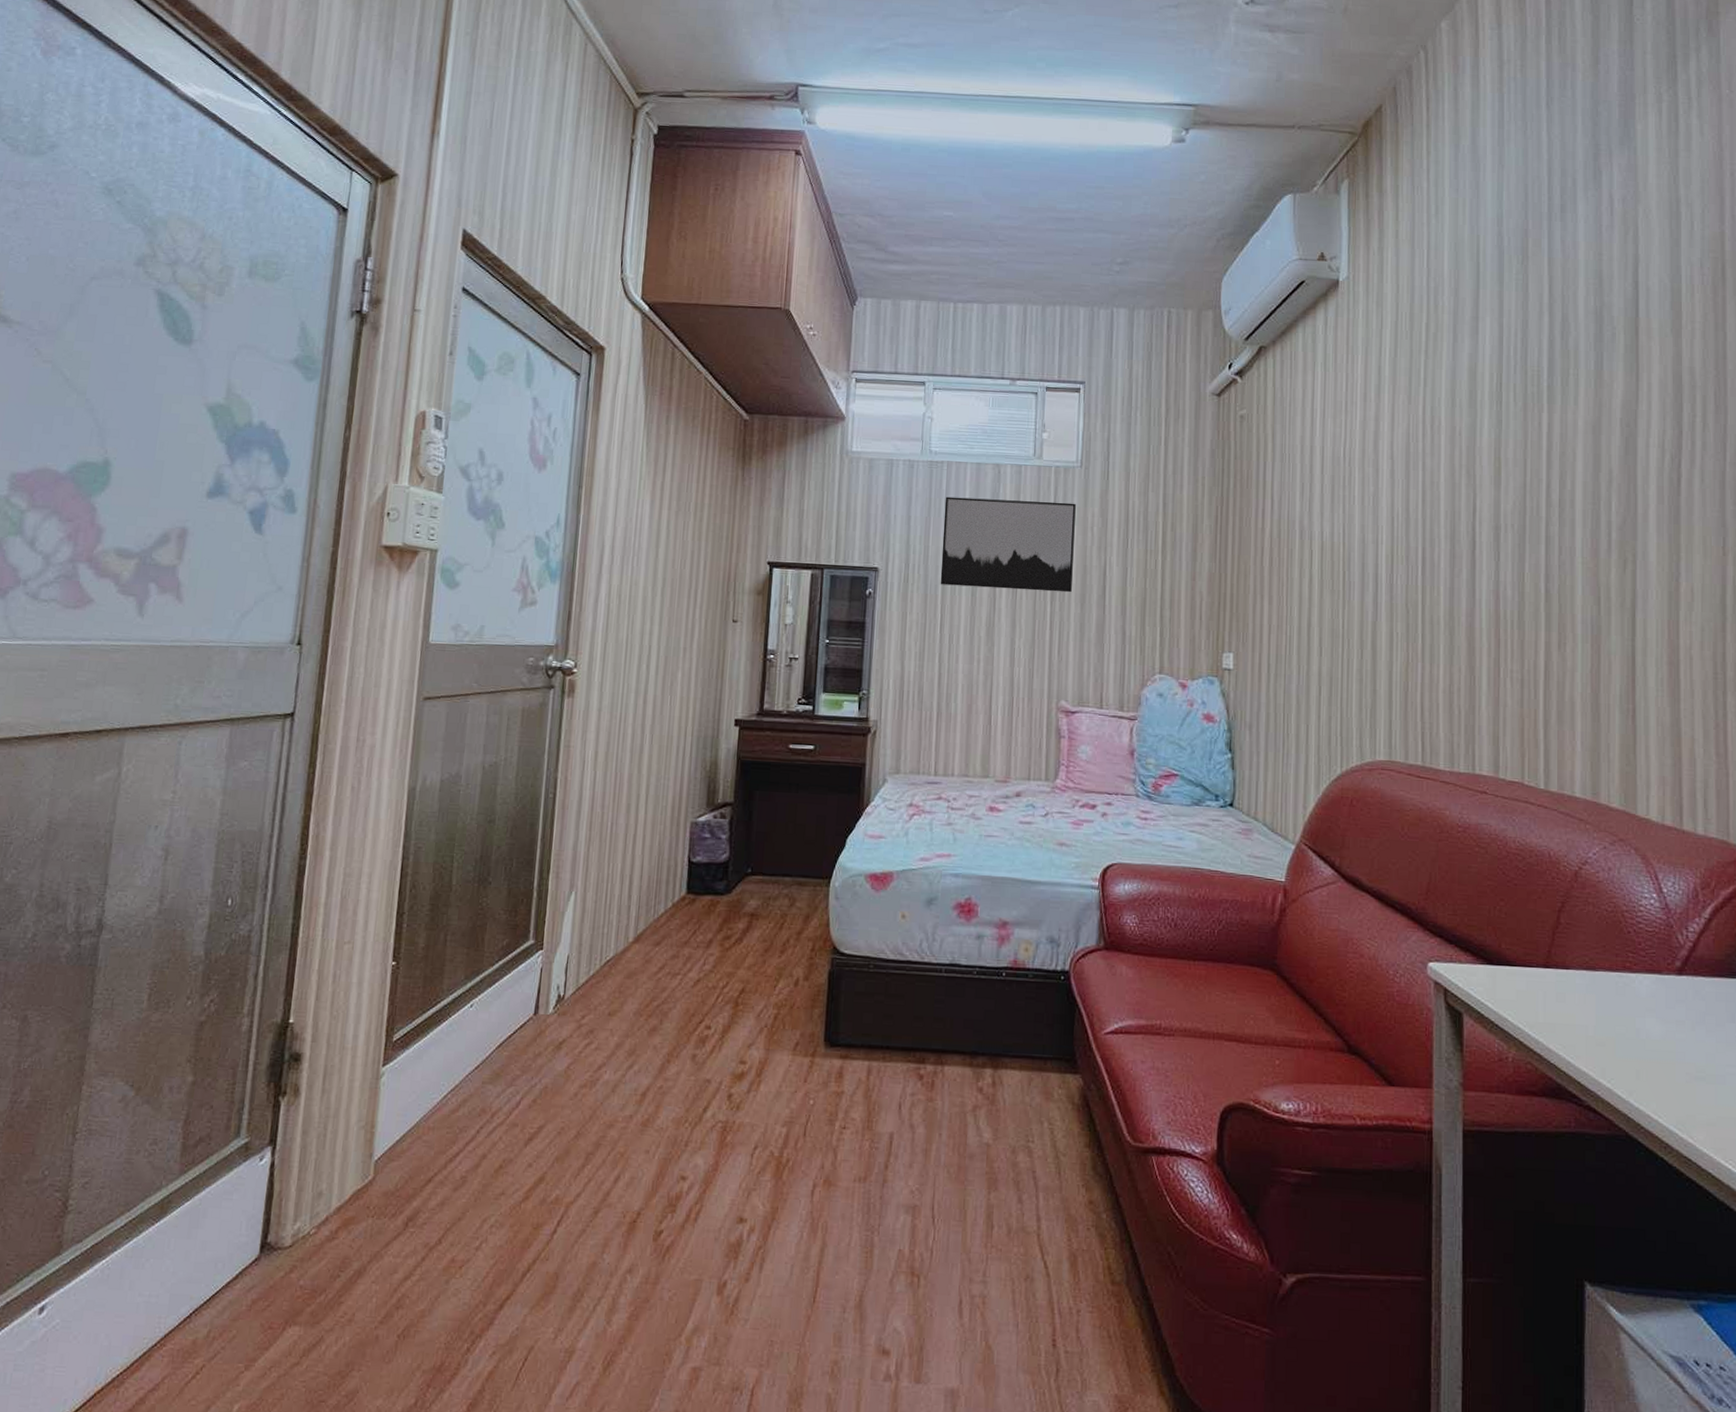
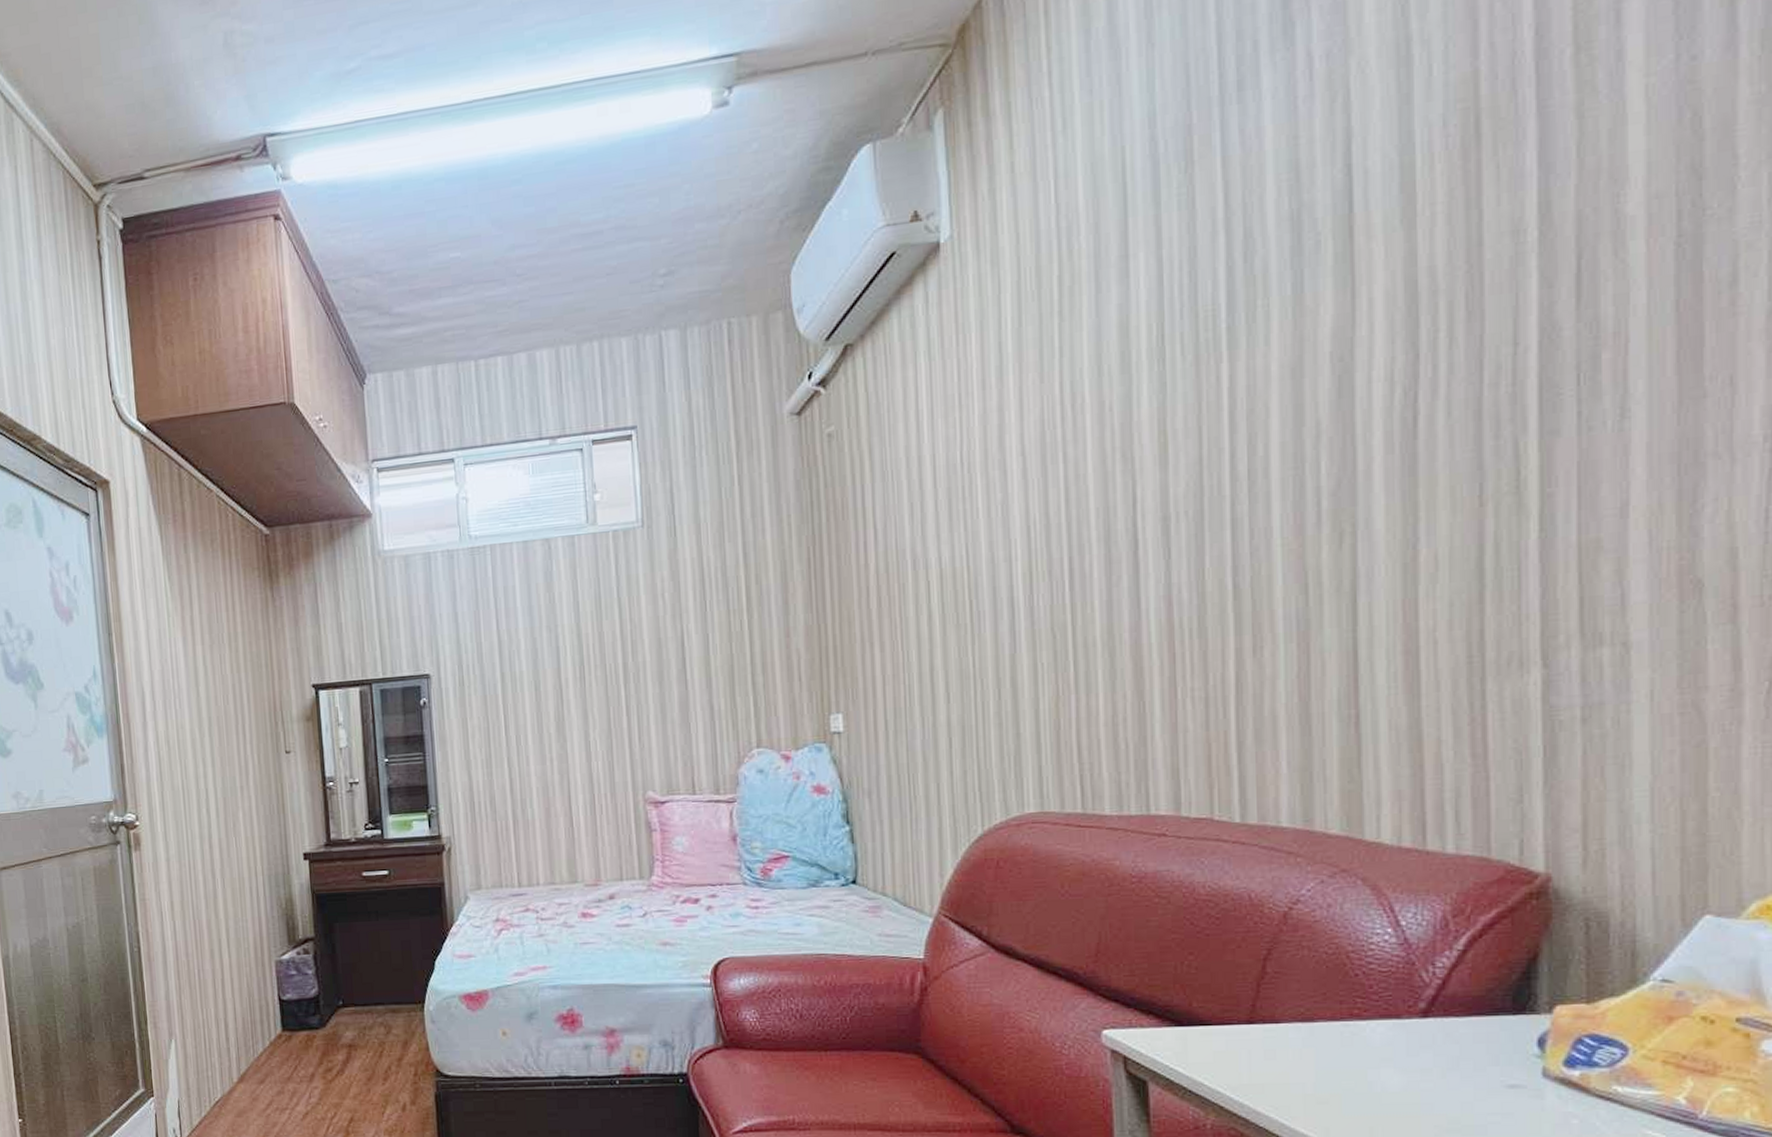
wall art: present [940,496,1076,593] -> none [492,569,647,683]

